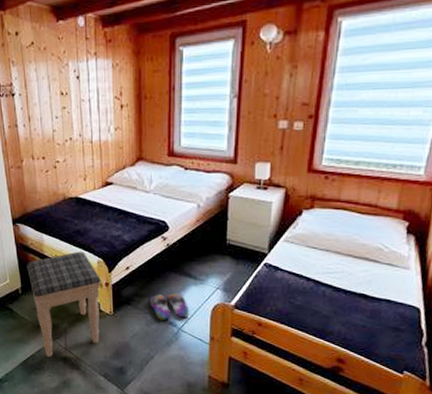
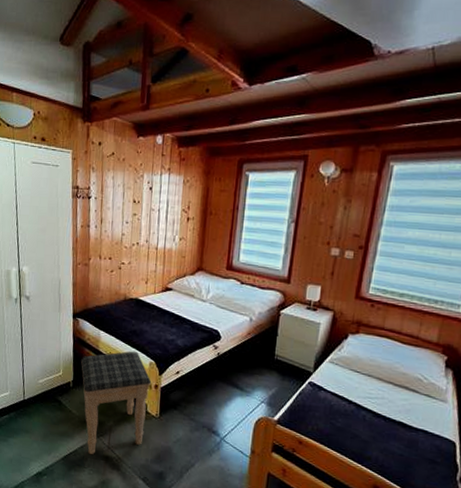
slippers: present [149,292,190,320] -> none [195,401,234,429]

